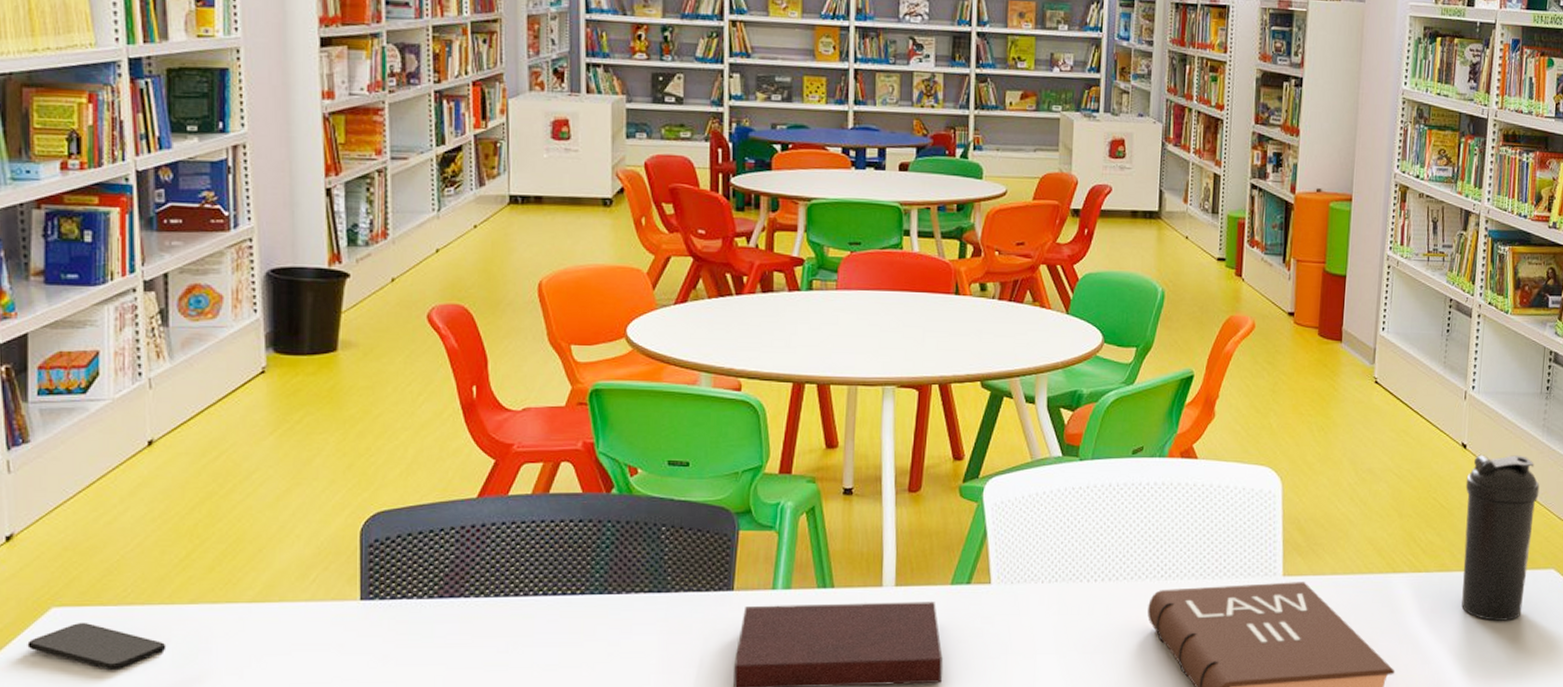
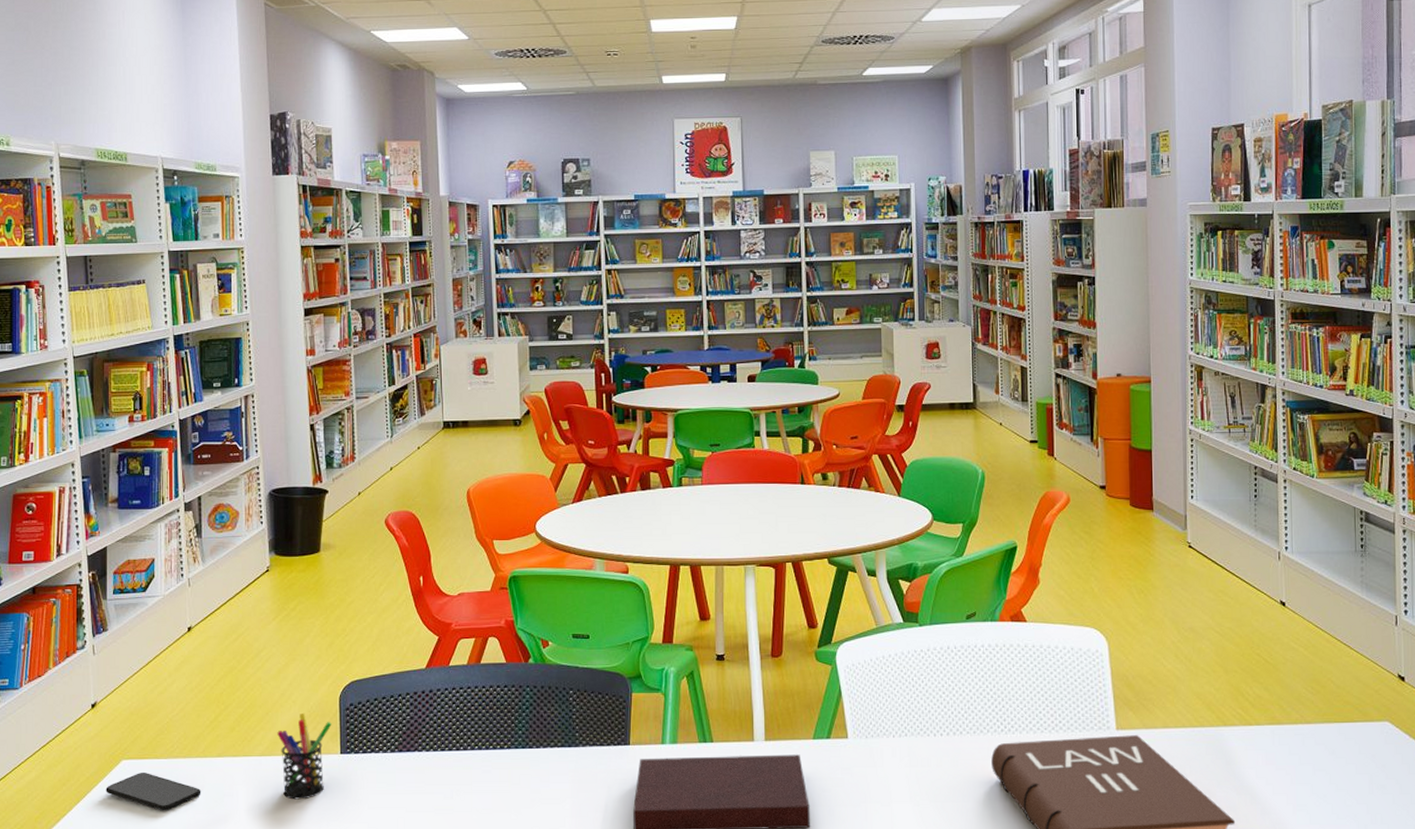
pen holder: none [274,549,349,656] -> present [277,712,332,800]
water bottle: present [1461,455,1540,621] -> none [1288,611,1365,772]

